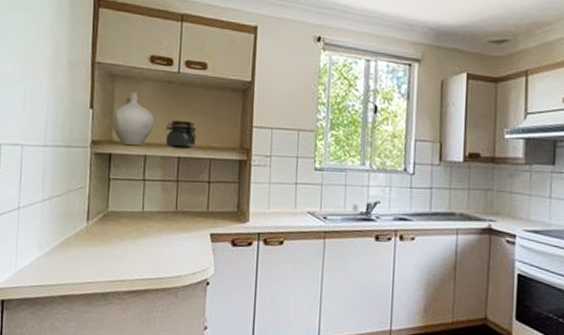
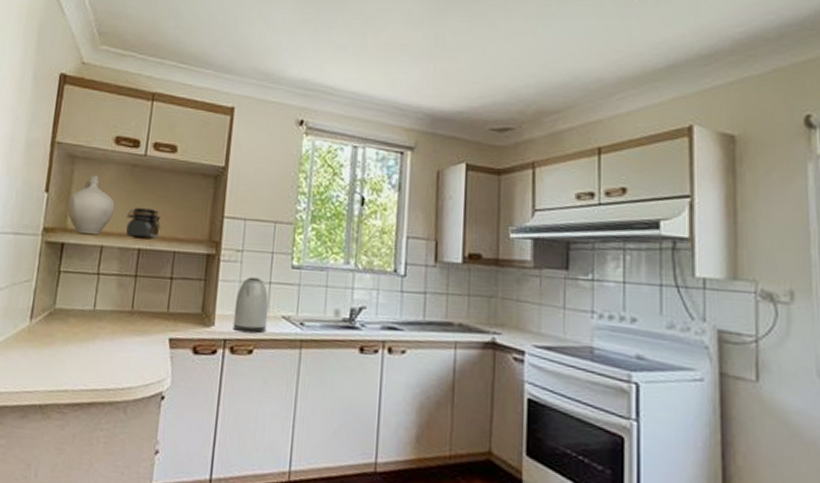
kettle: none [265,179,296,227] -> present [233,277,269,334]

